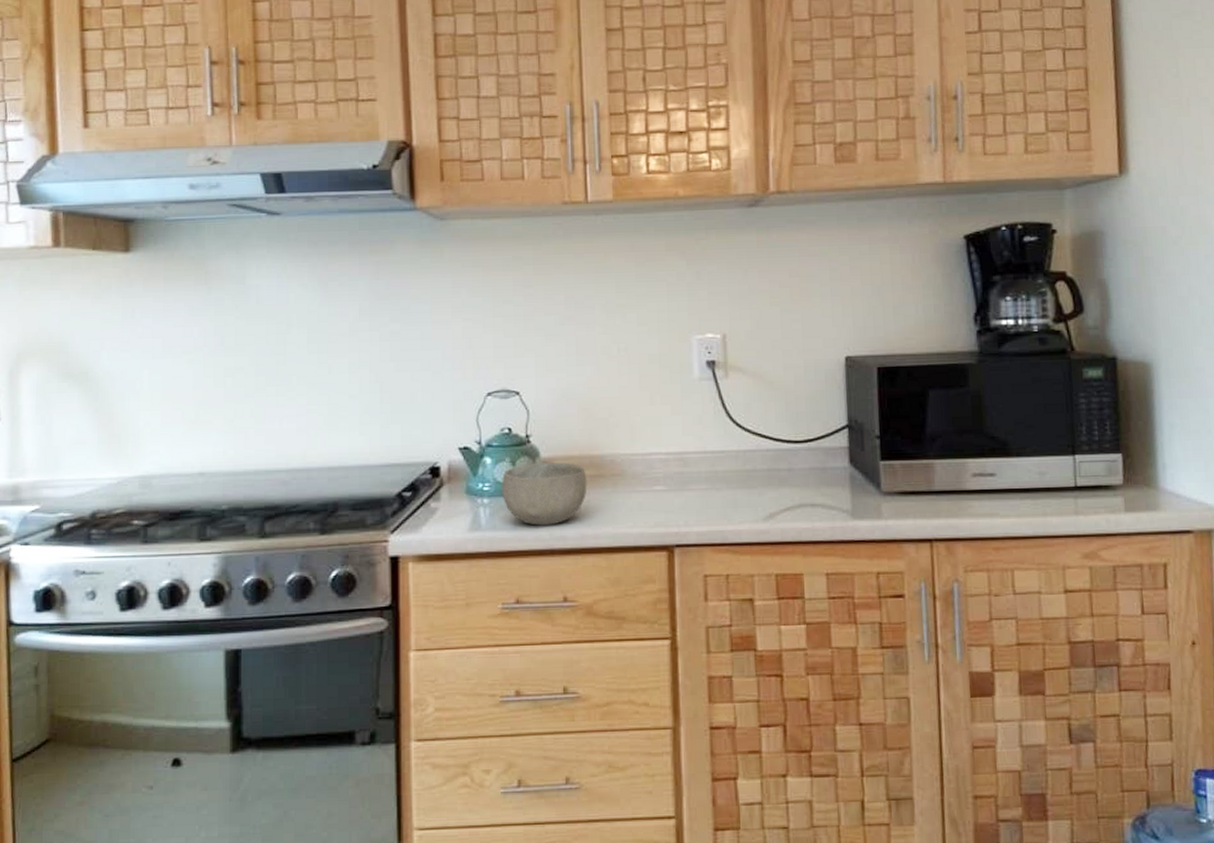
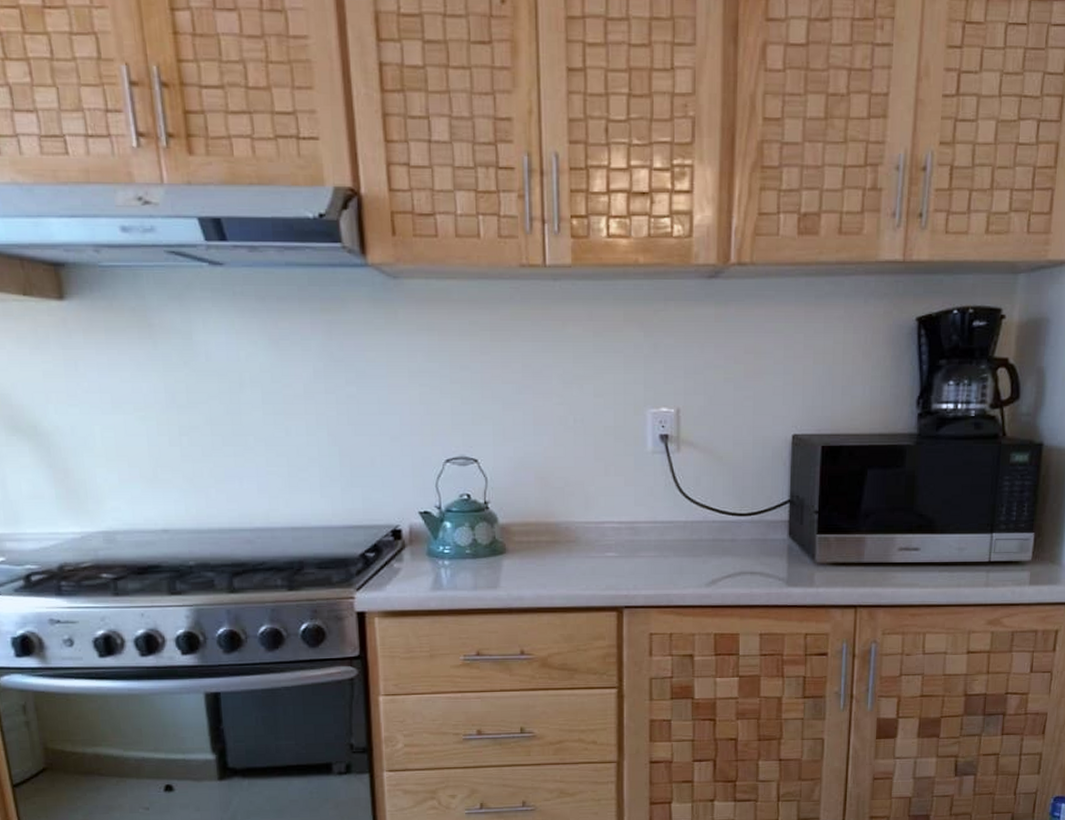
bowl: present [502,462,587,526] -> none [462,528,543,586]

